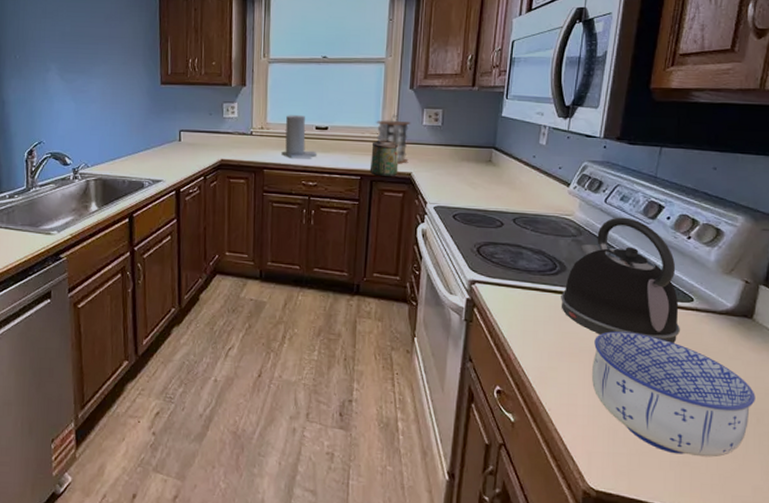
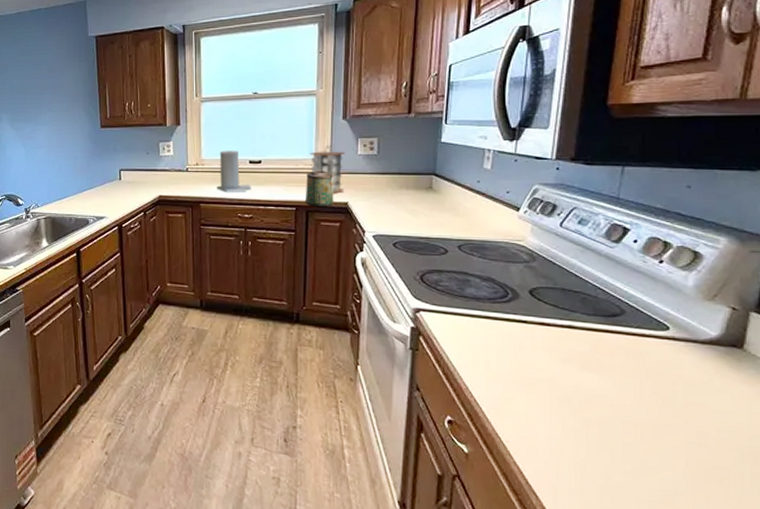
kettle: present [561,217,680,343] -> none [514,241,655,374]
bowl: present [591,331,755,457] -> none [552,361,751,499]

